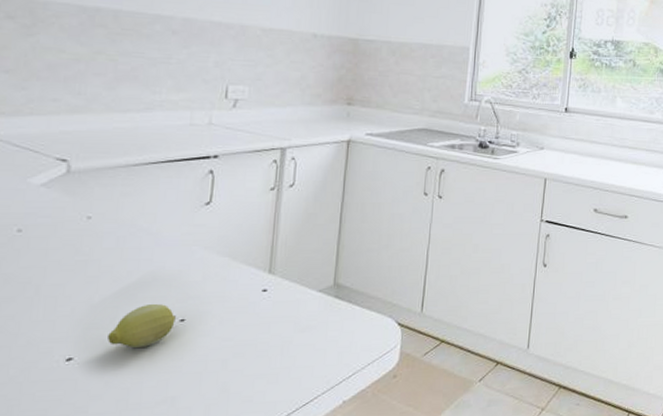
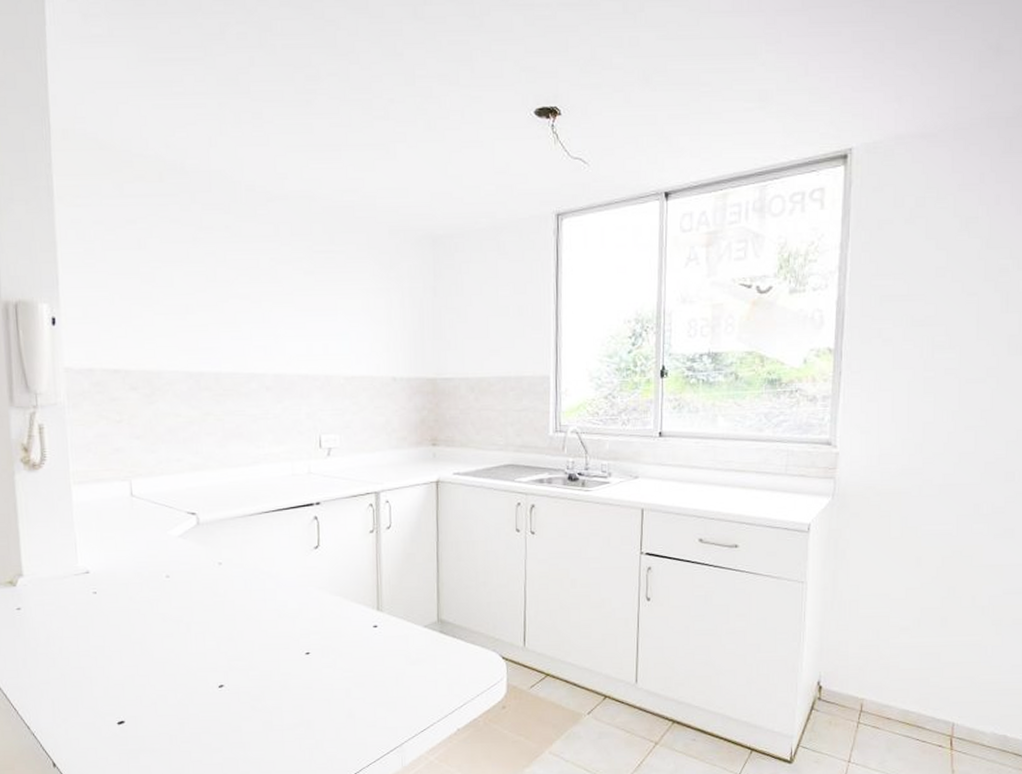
fruit: present [108,303,176,349] -> none [249,638,302,678]

